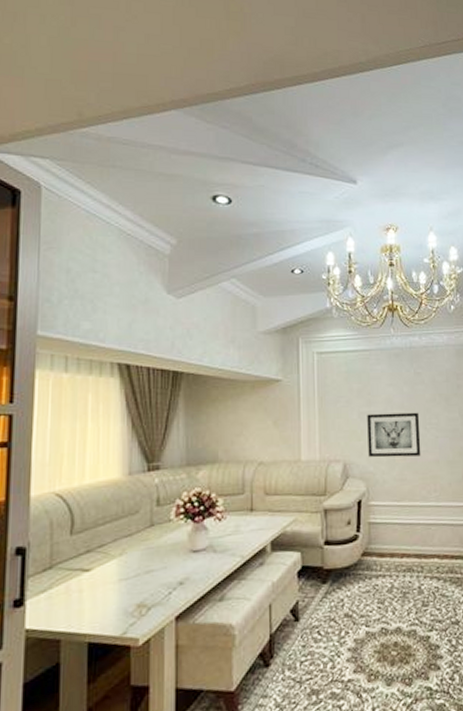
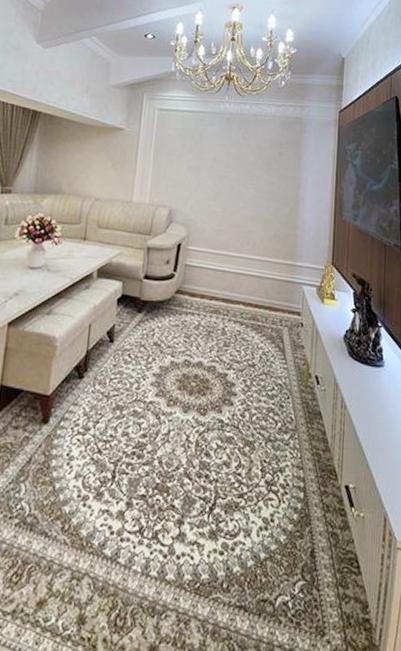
wall art: present [367,412,421,458] -> none [192,168,242,212]

